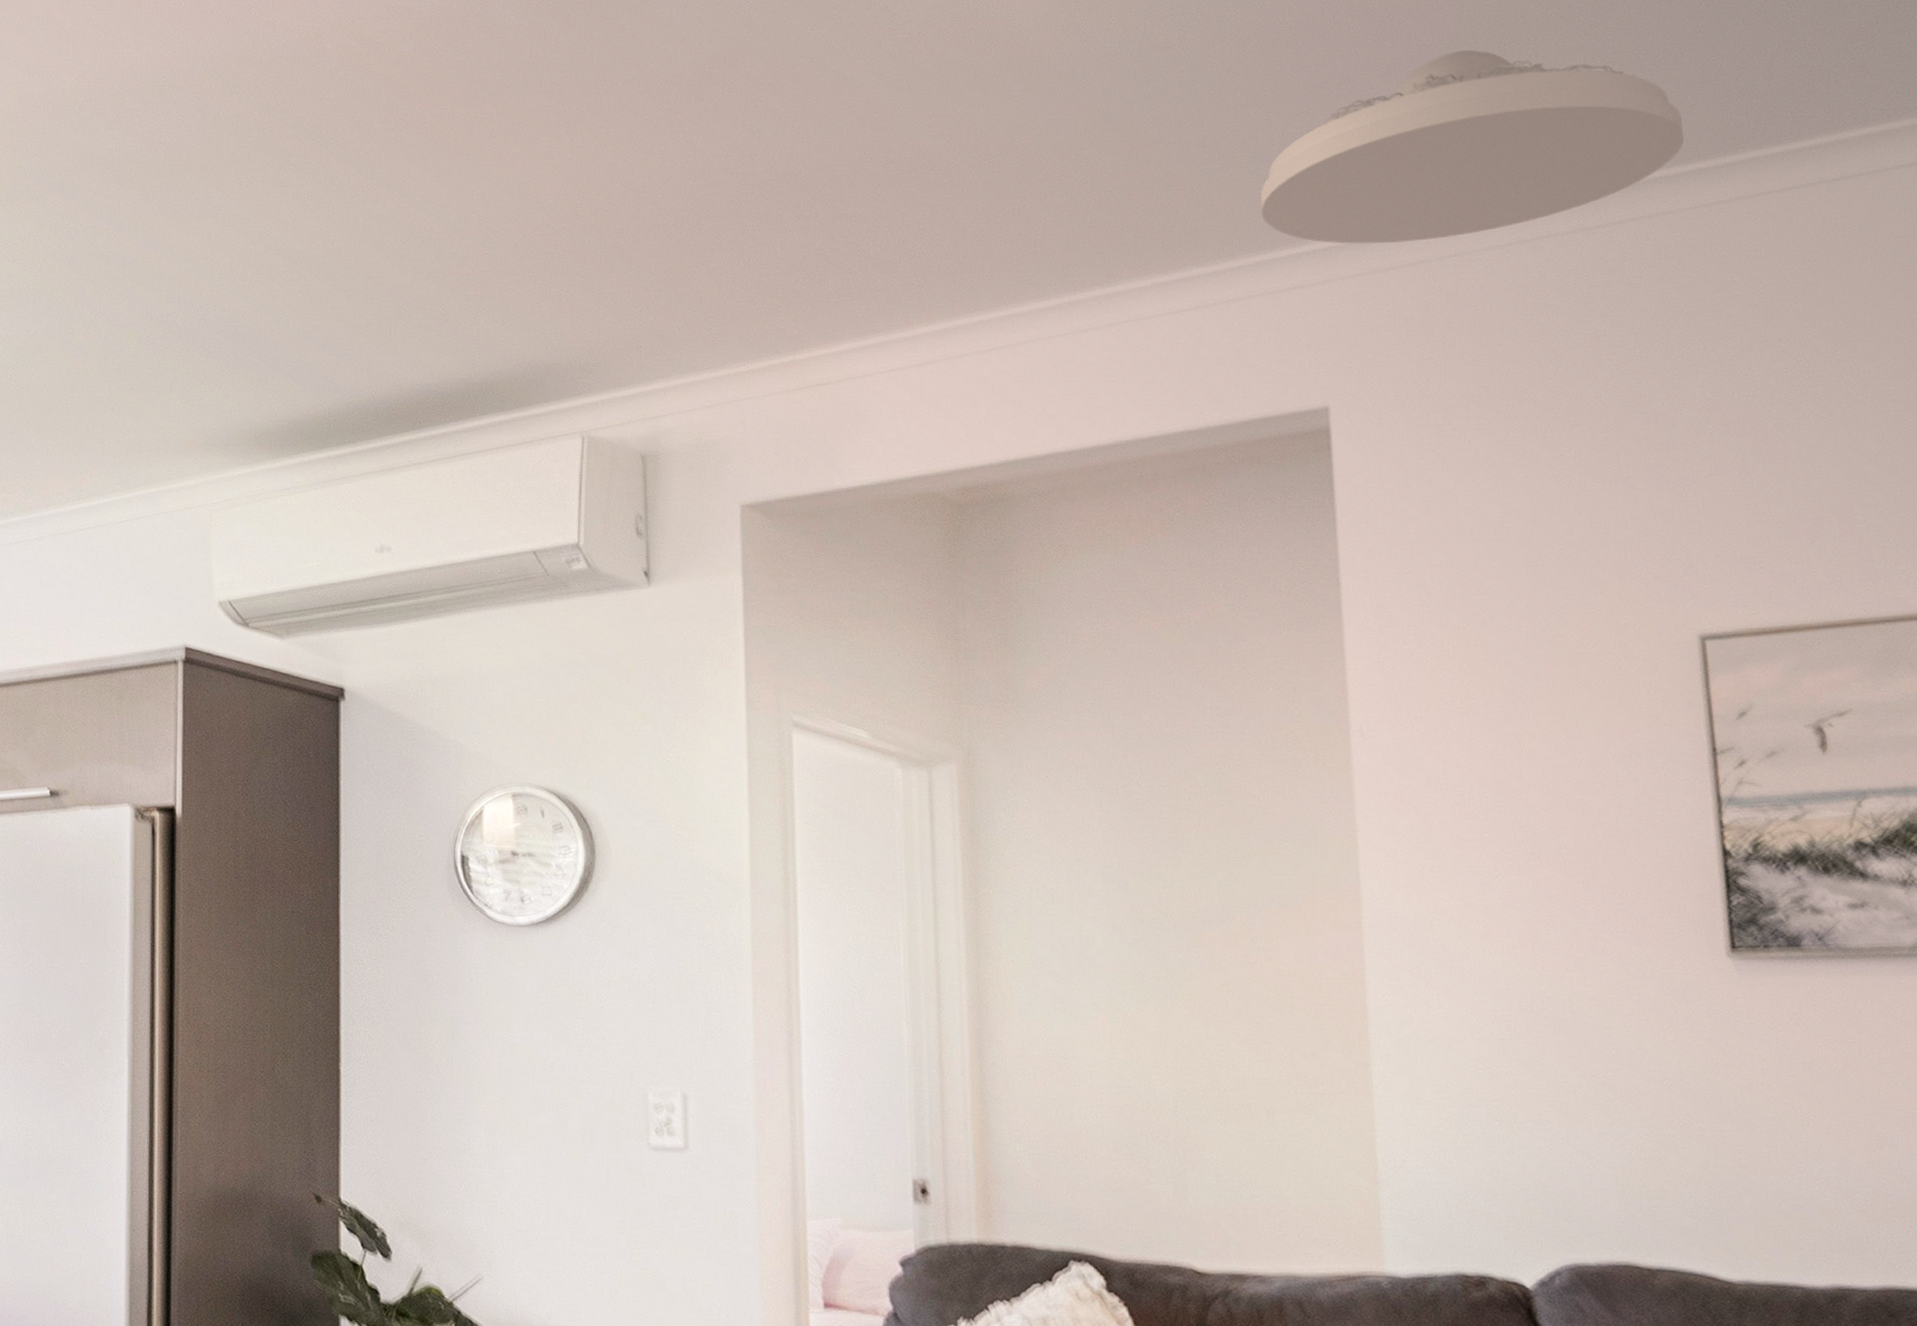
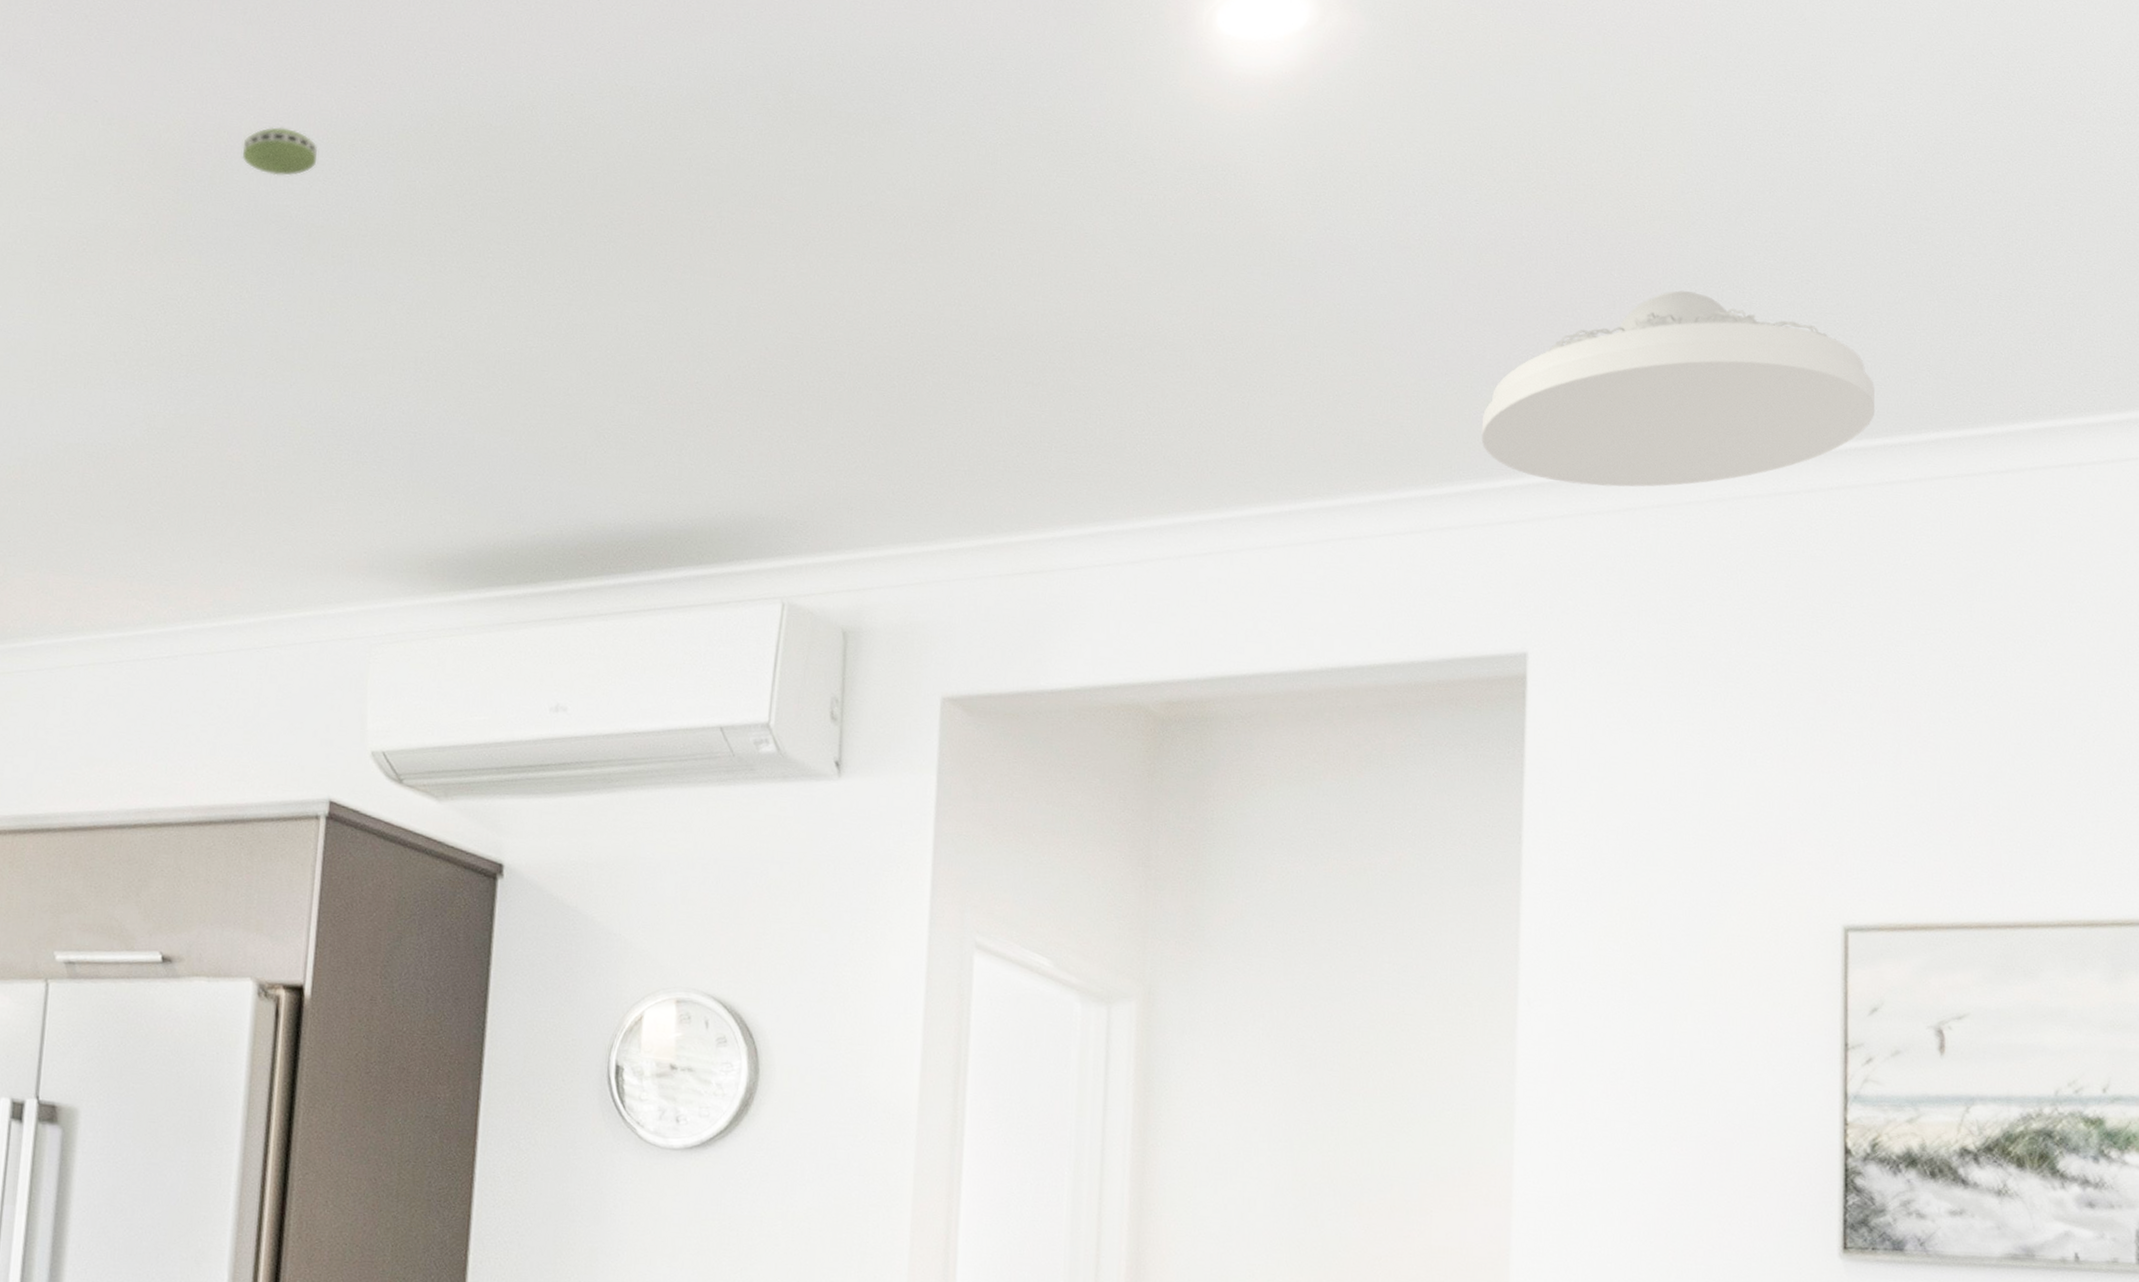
smoke detector: none [67,83,132,125] -> present [242,127,318,176]

